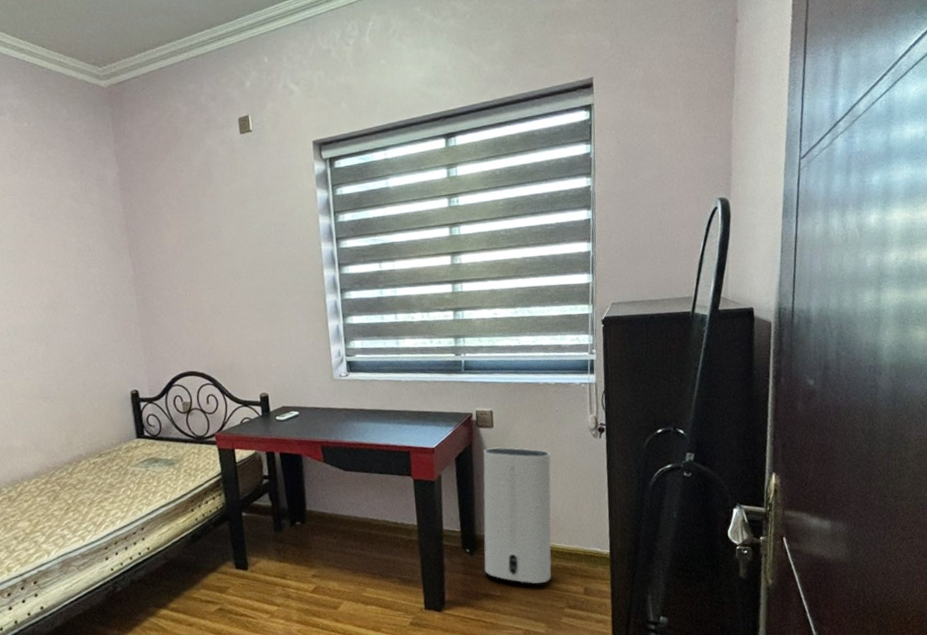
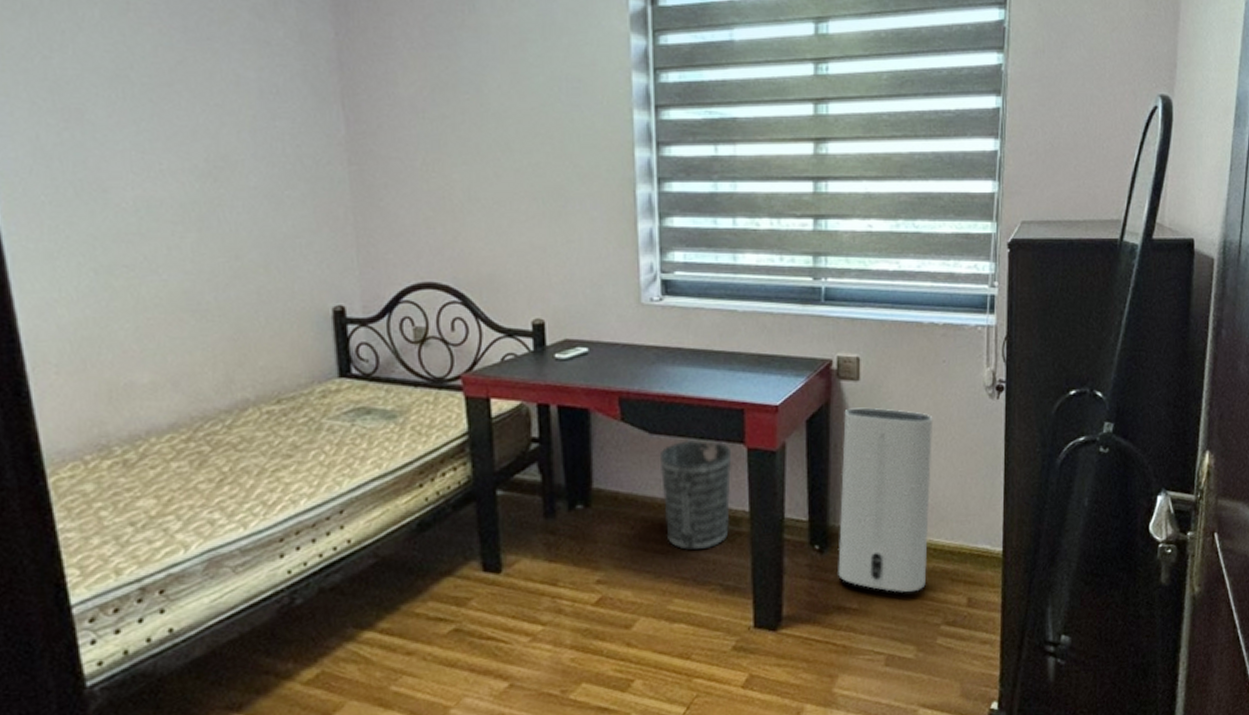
wastebasket: none [351,474,404,554] -> present [659,440,732,551]

